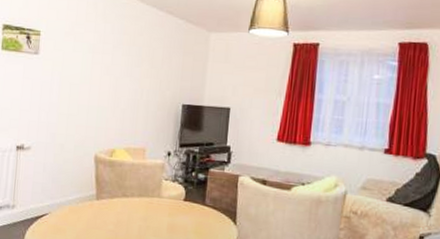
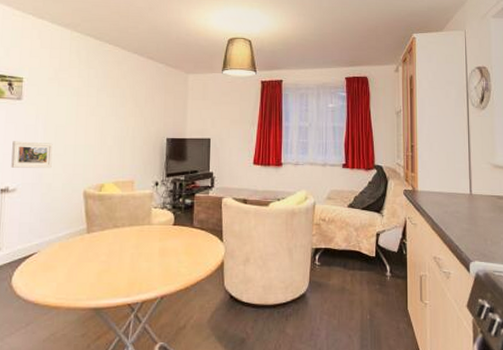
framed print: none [27,97,67,128] -> present [11,141,53,168]

